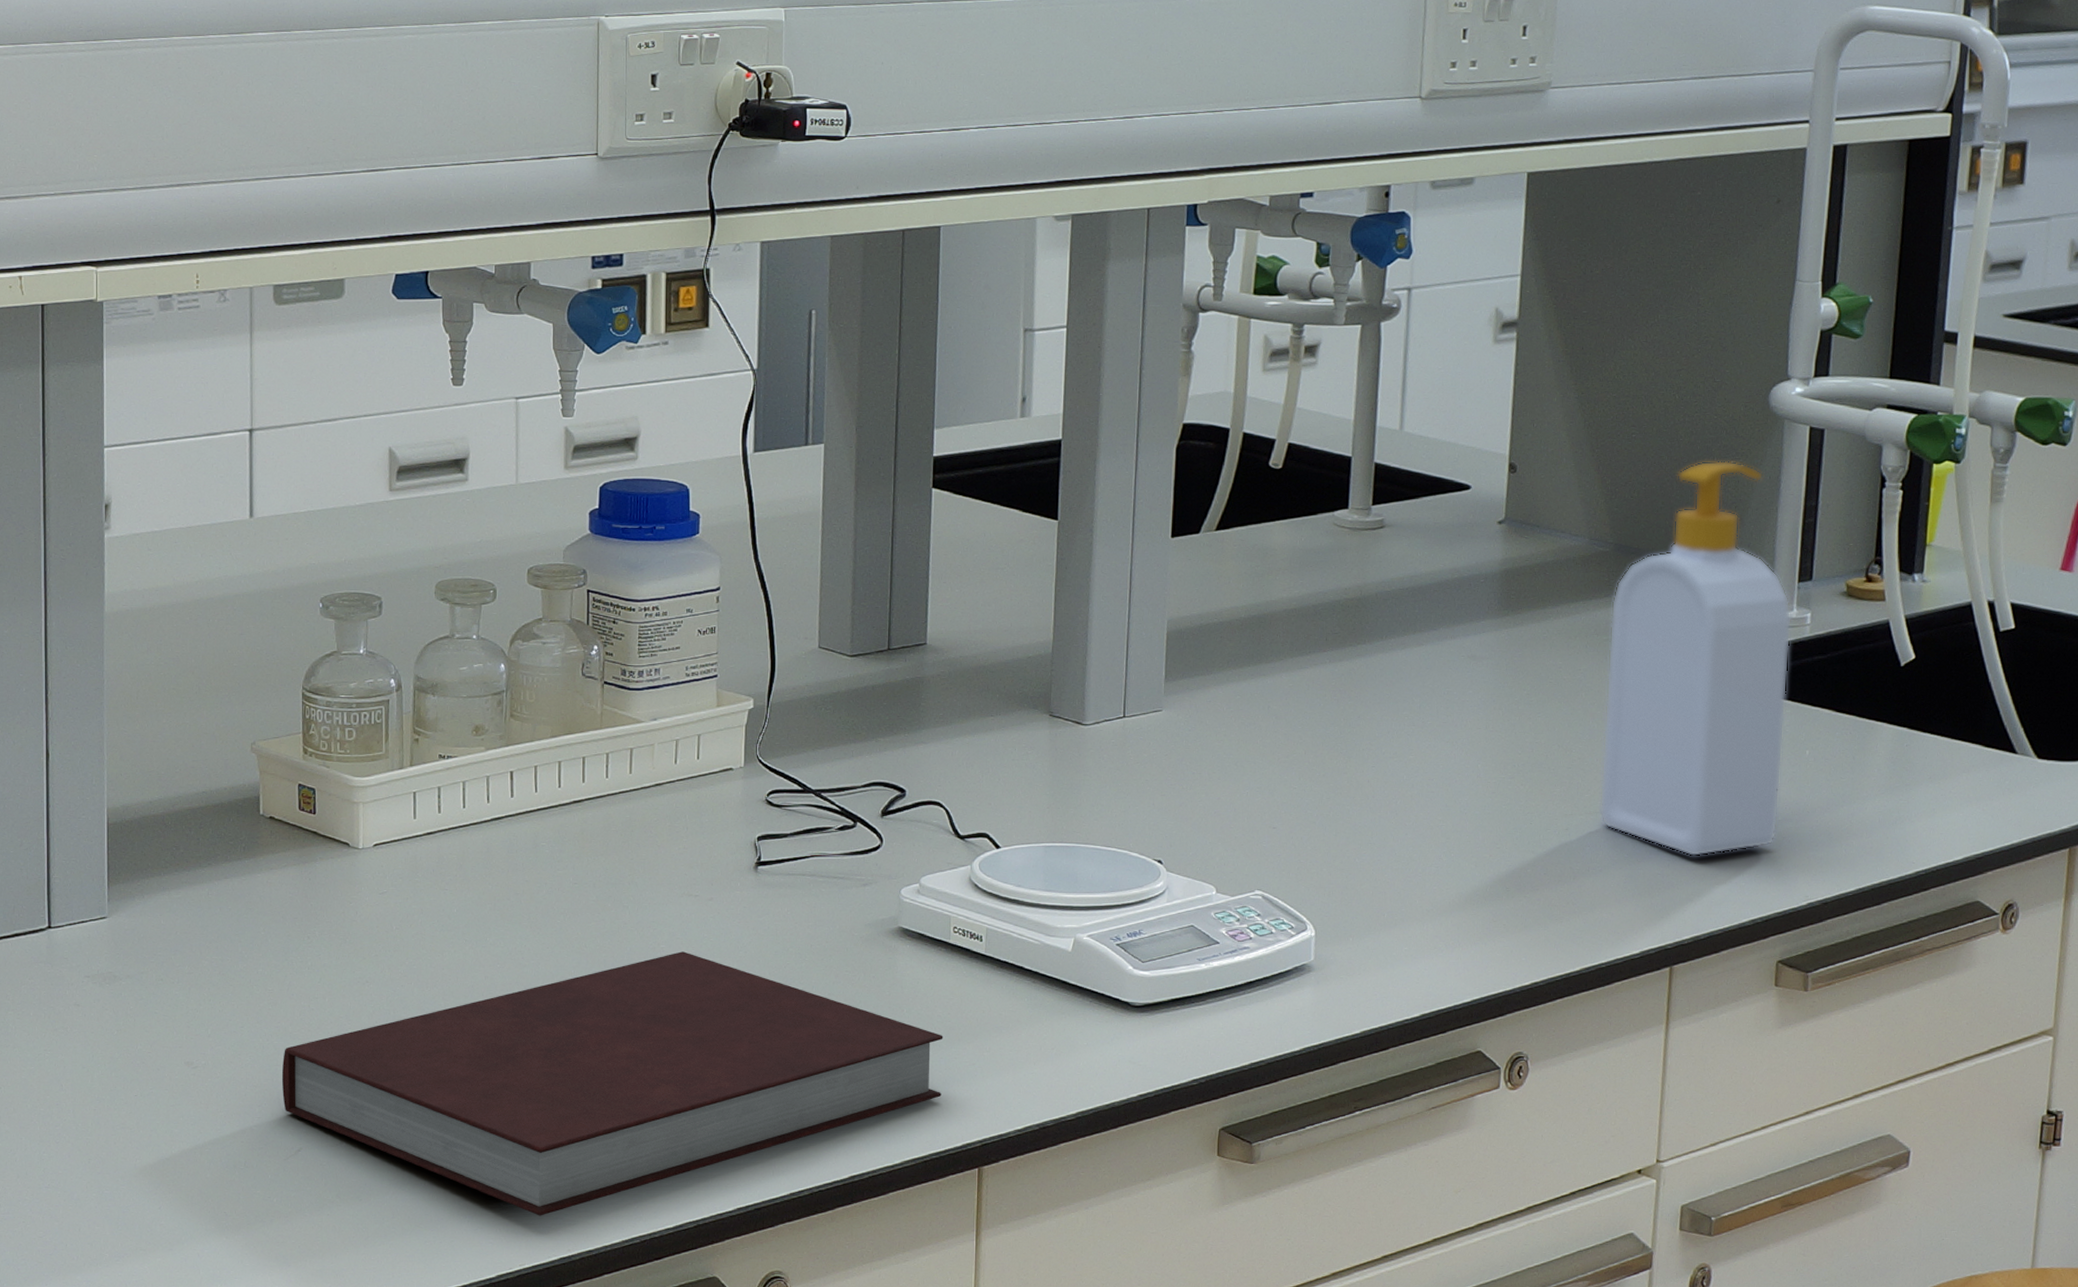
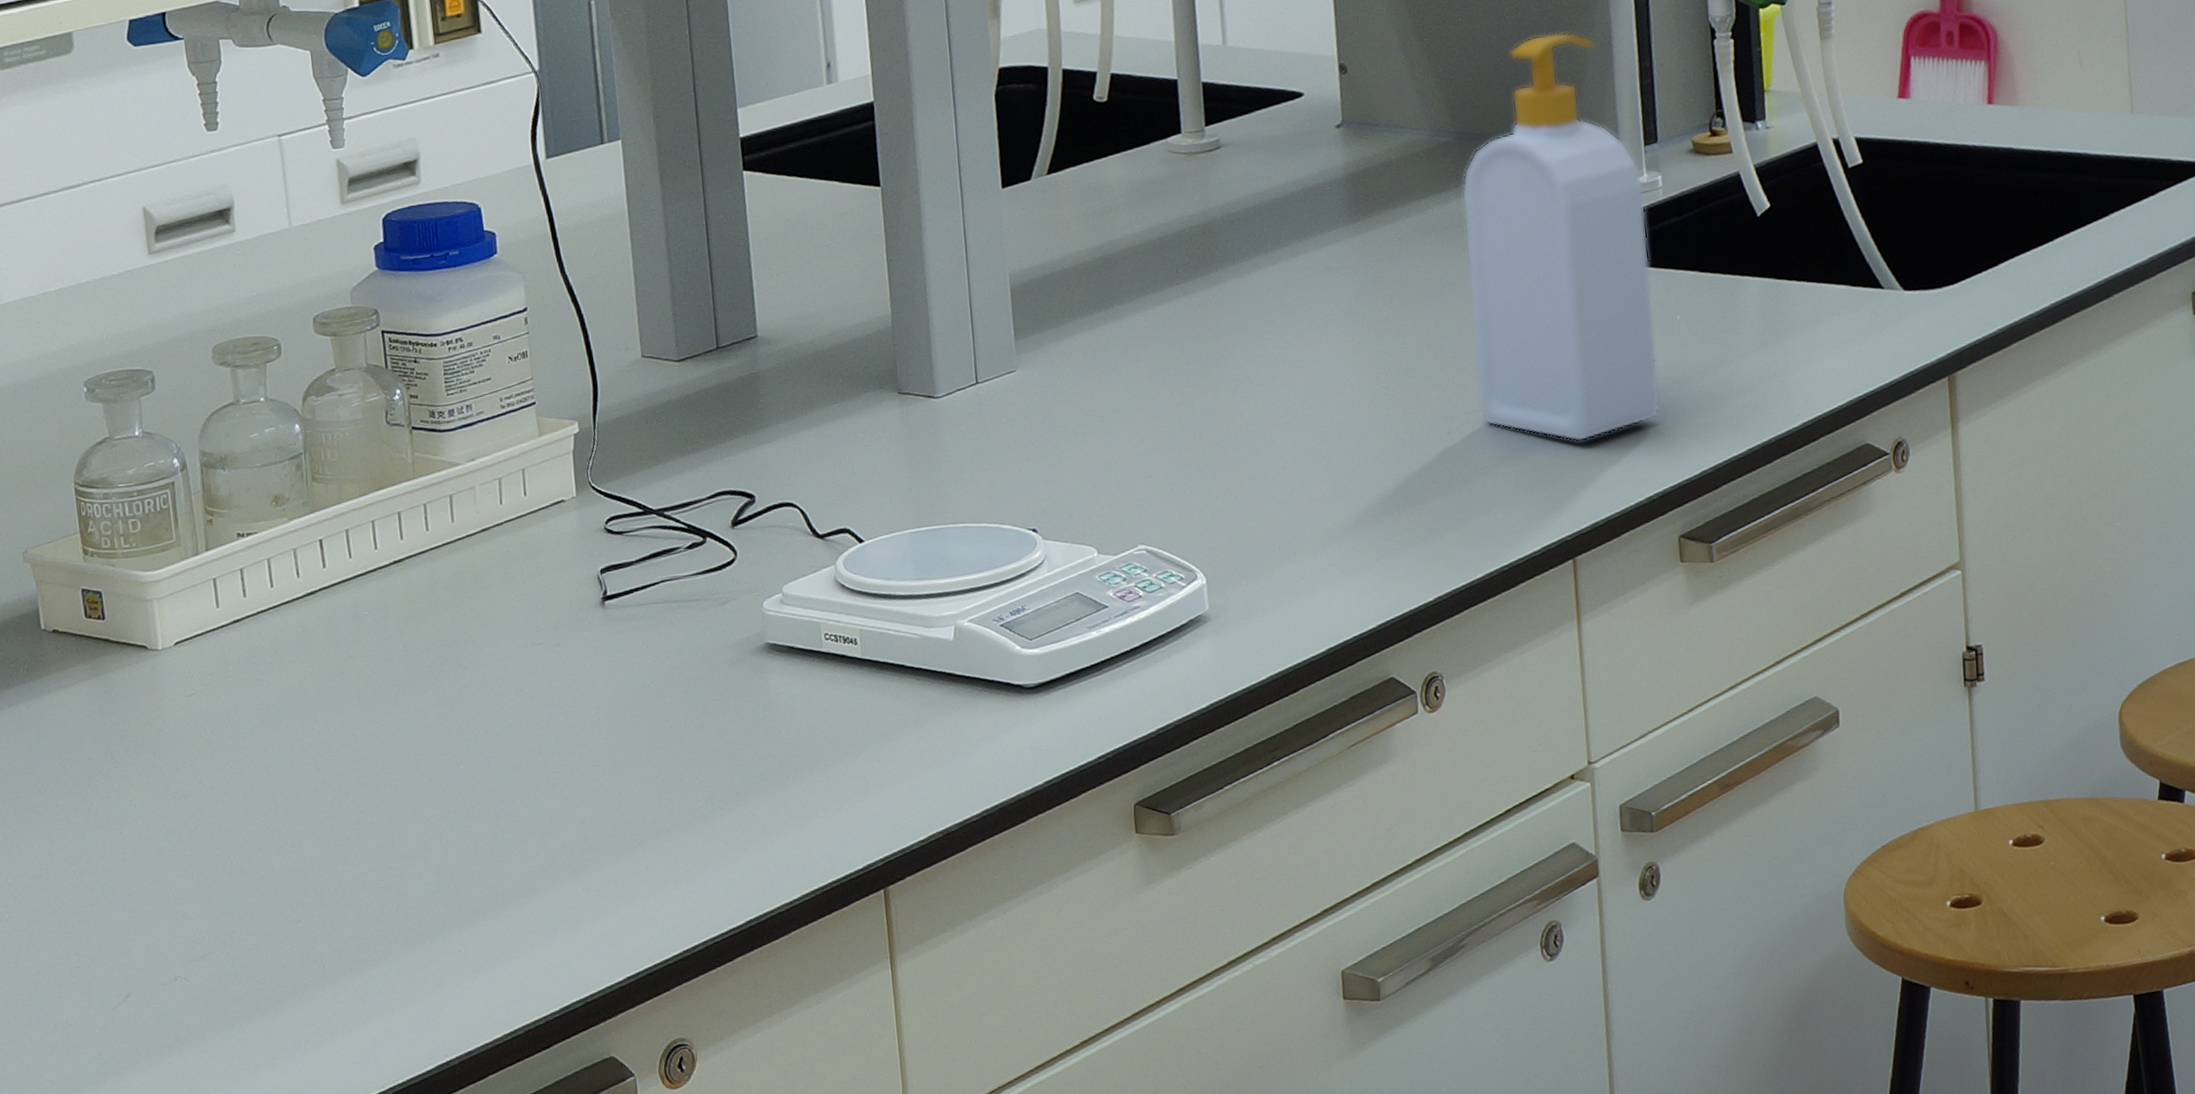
notebook: present [281,951,943,1216] -> none [97,706,834,1024]

